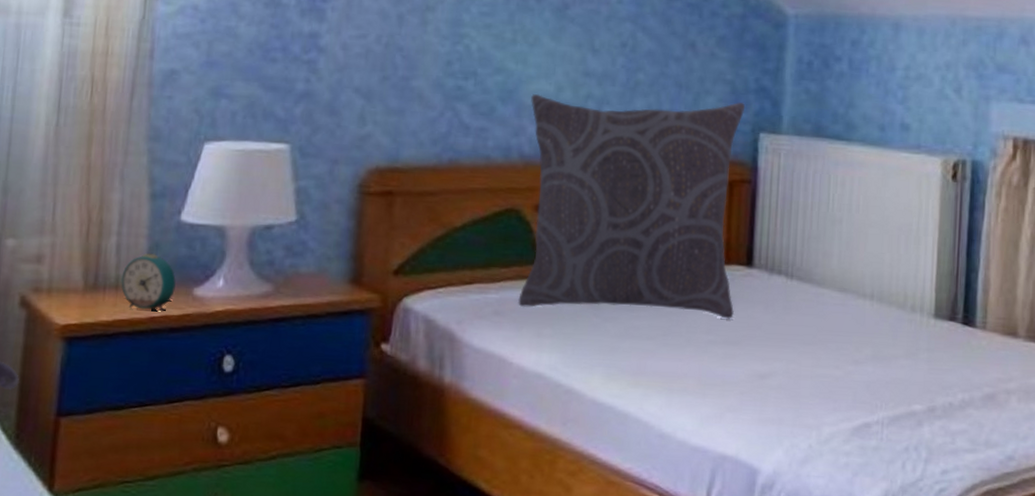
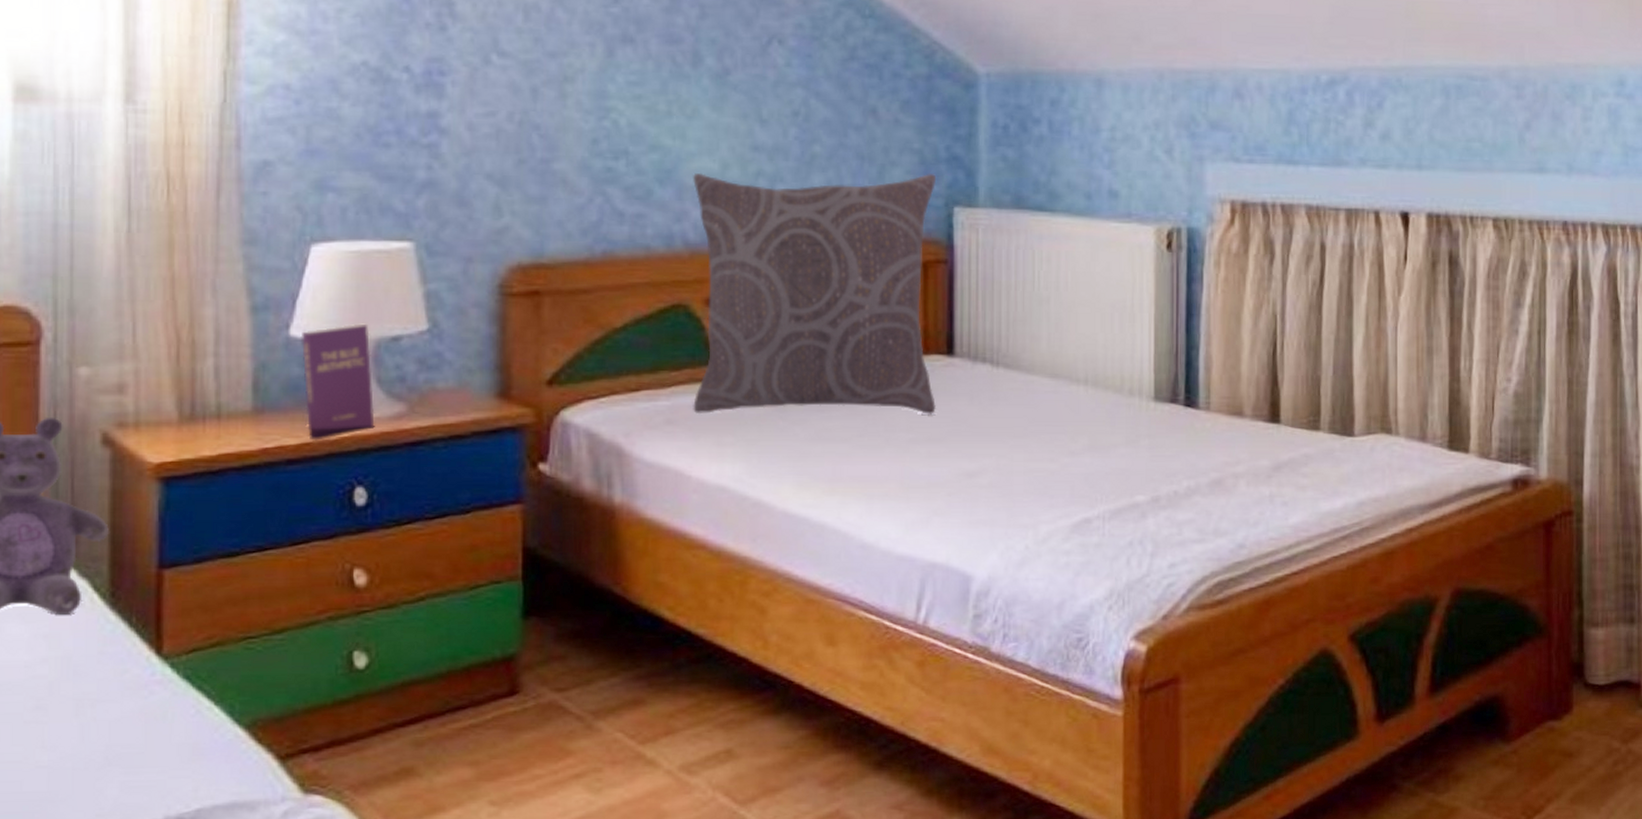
alarm clock: present [121,252,176,312] -> none [223,374,290,442]
book: none [189,212,247,313] -> present [300,323,375,441]

